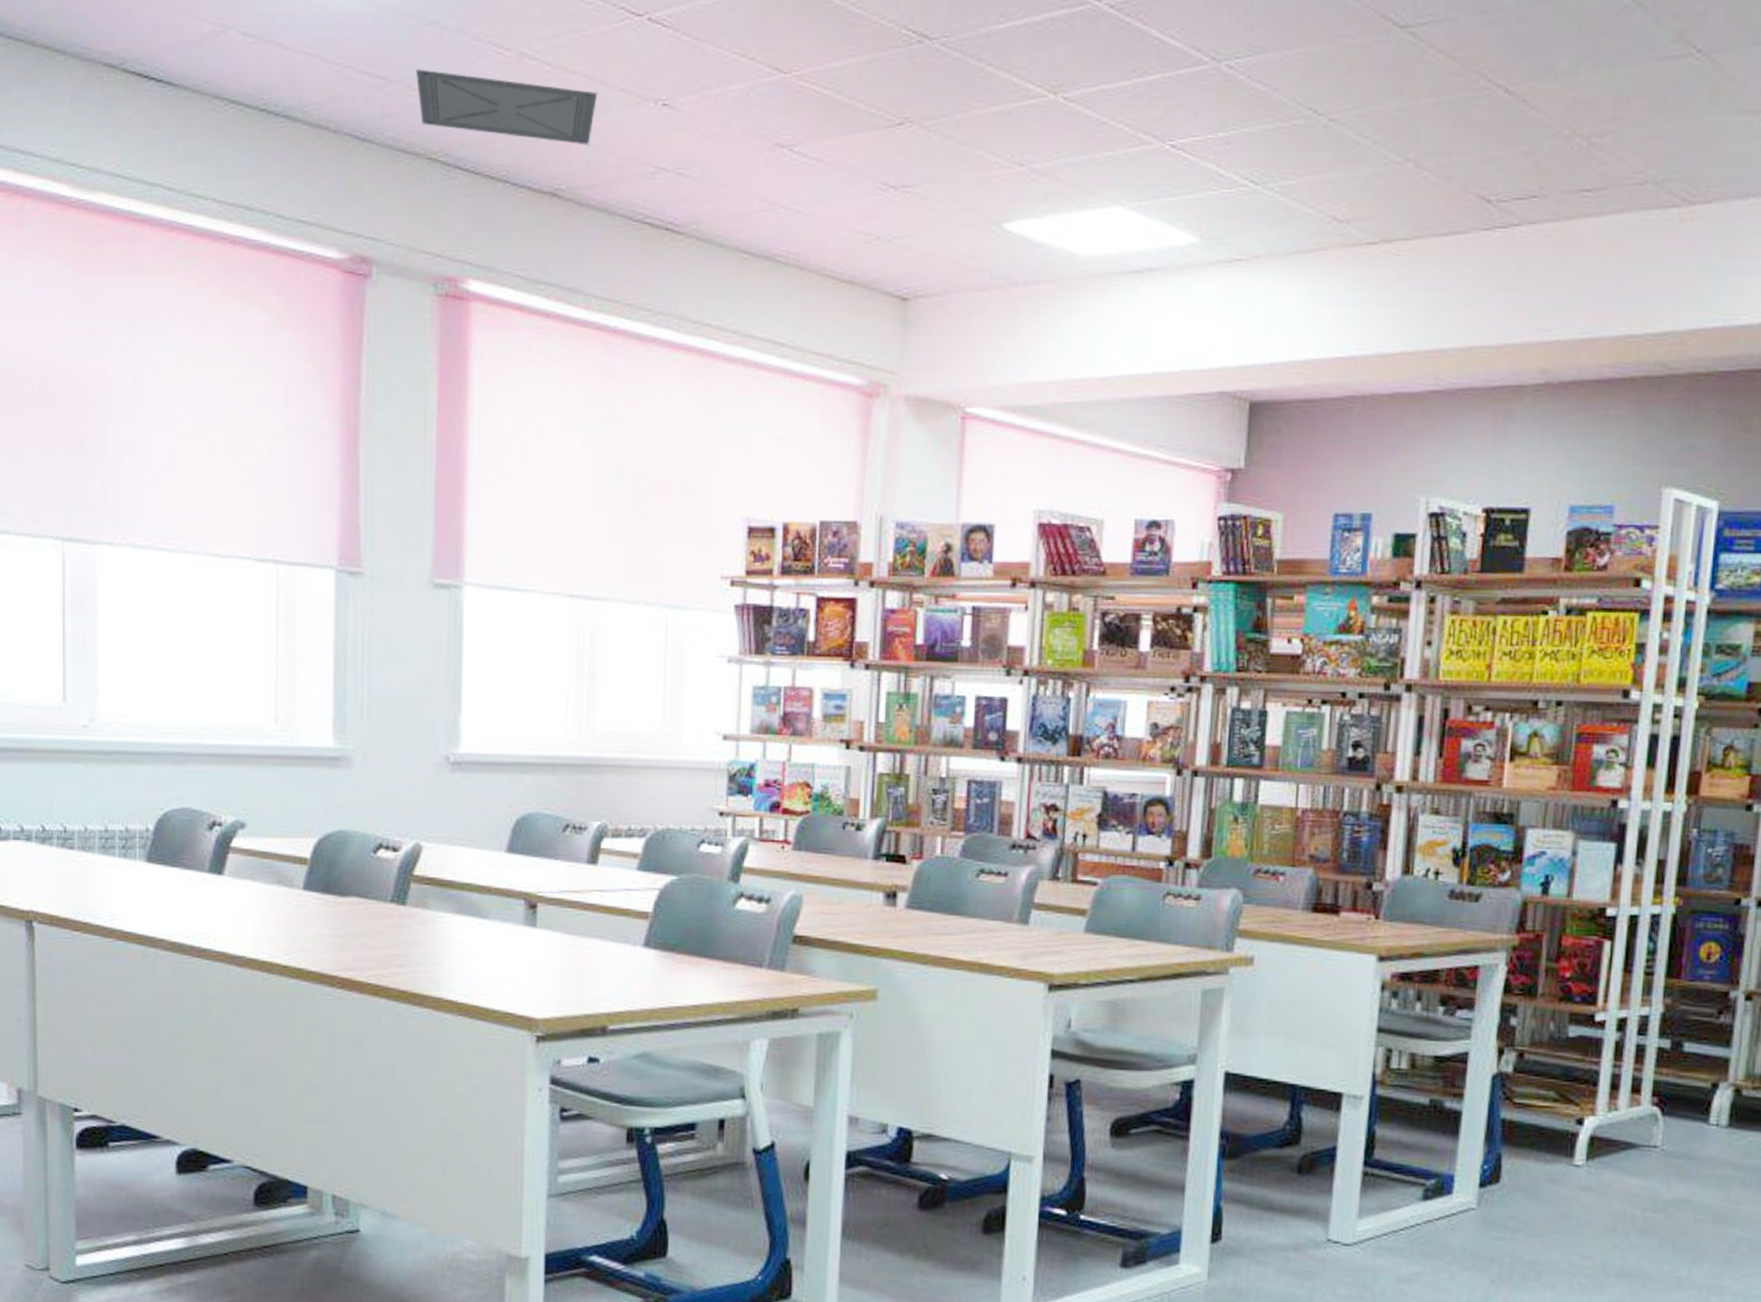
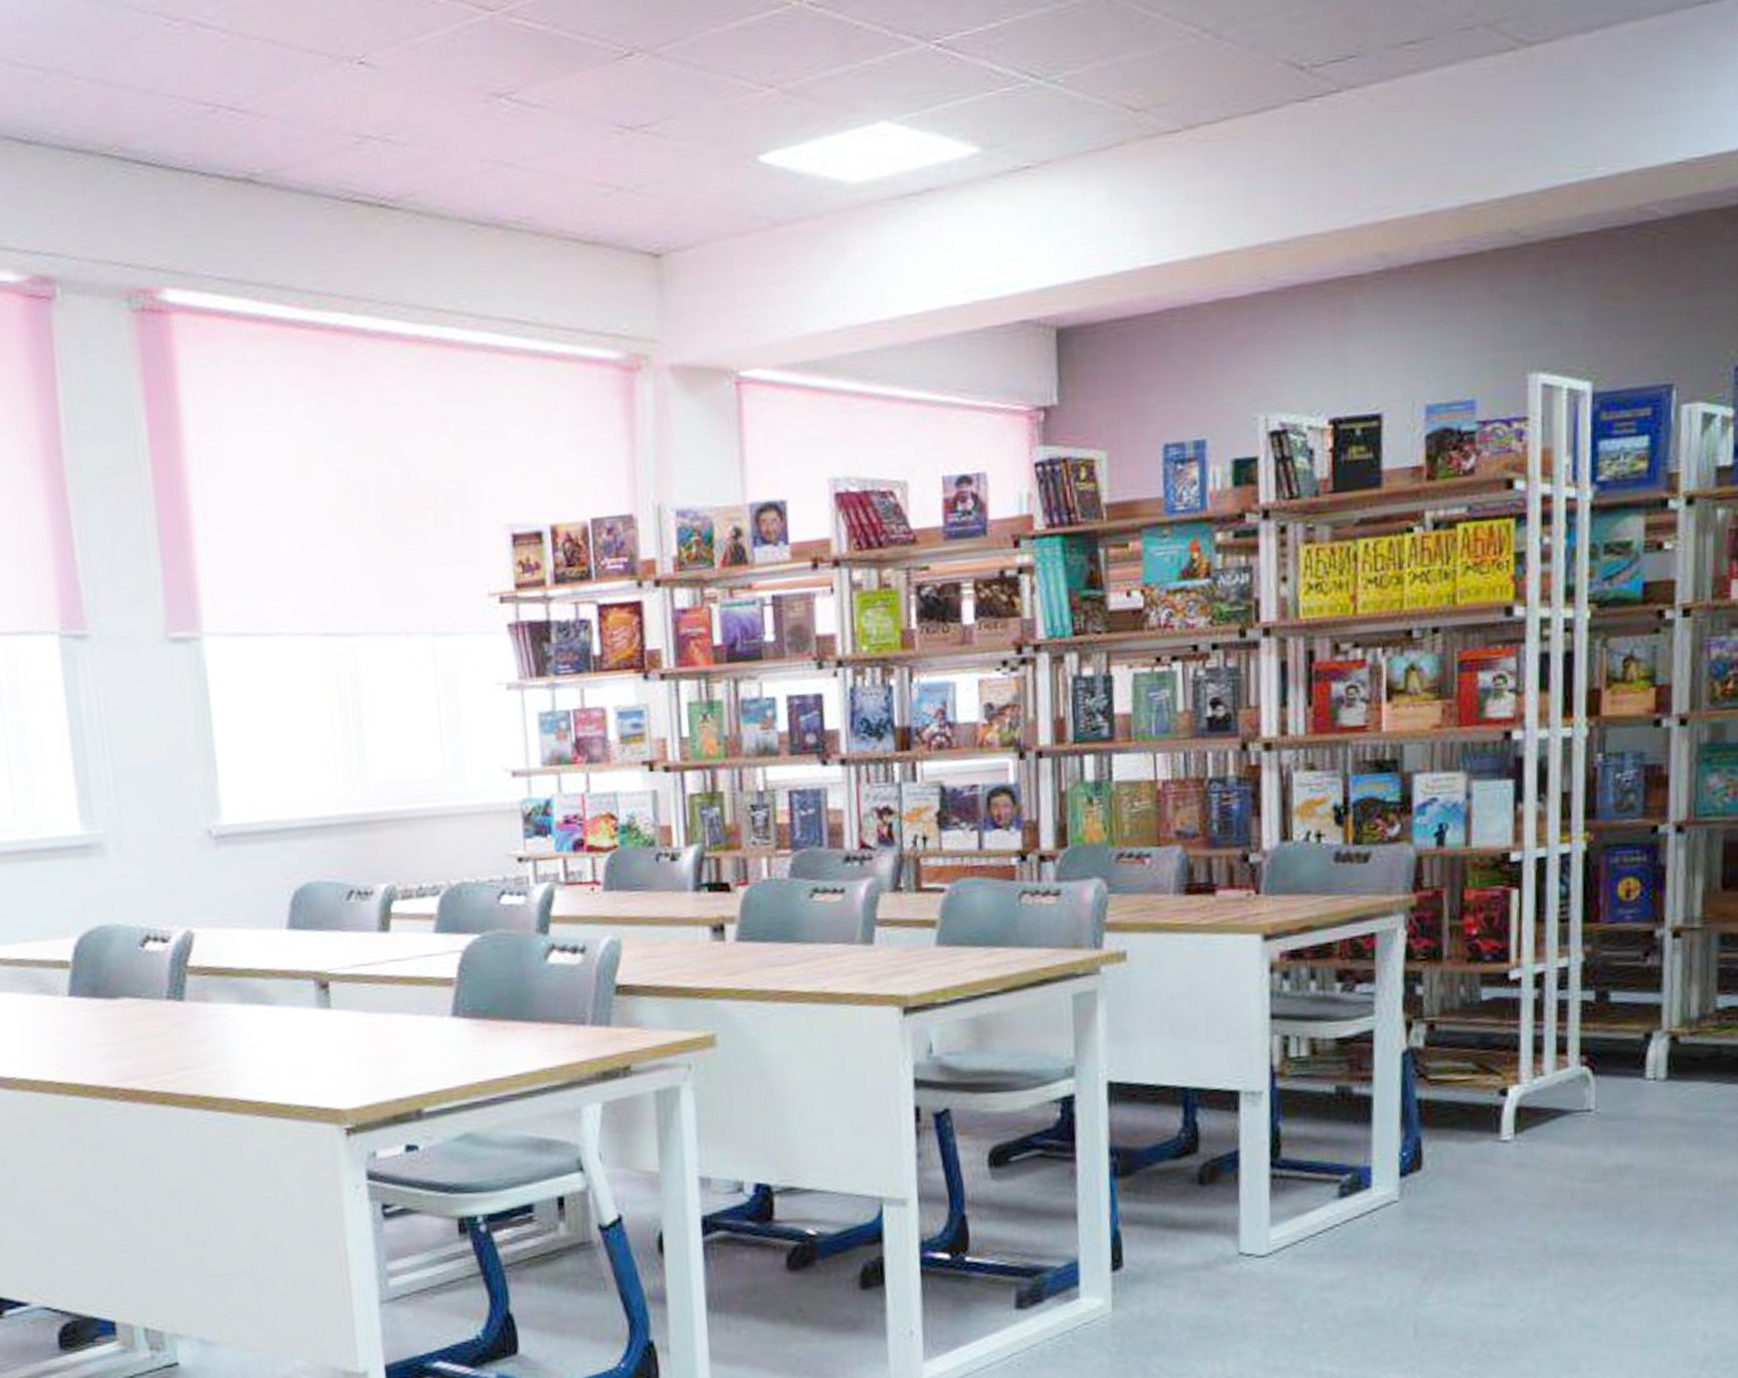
ceiling vent: present [415,69,598,145] -> none [75,53,285,120]

